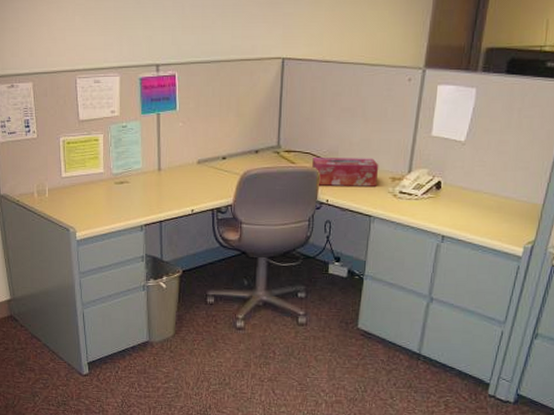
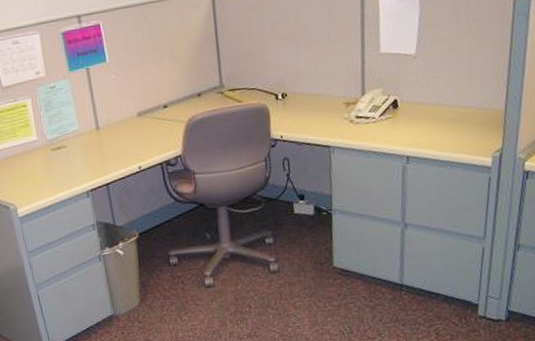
tissue box: present [312,158,379,187] -> none [259,85,331,122]

